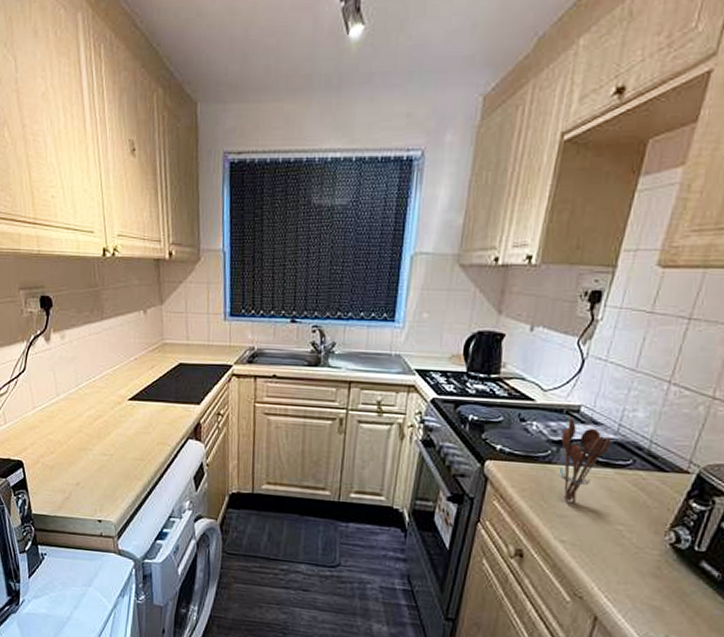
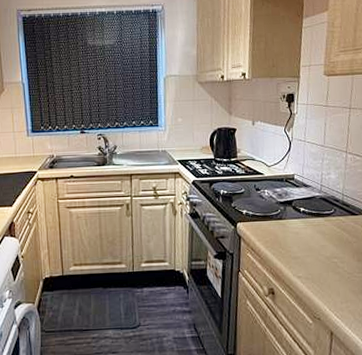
utensil holder: present [558,417,611,505] -> none [285,183,318,248]

